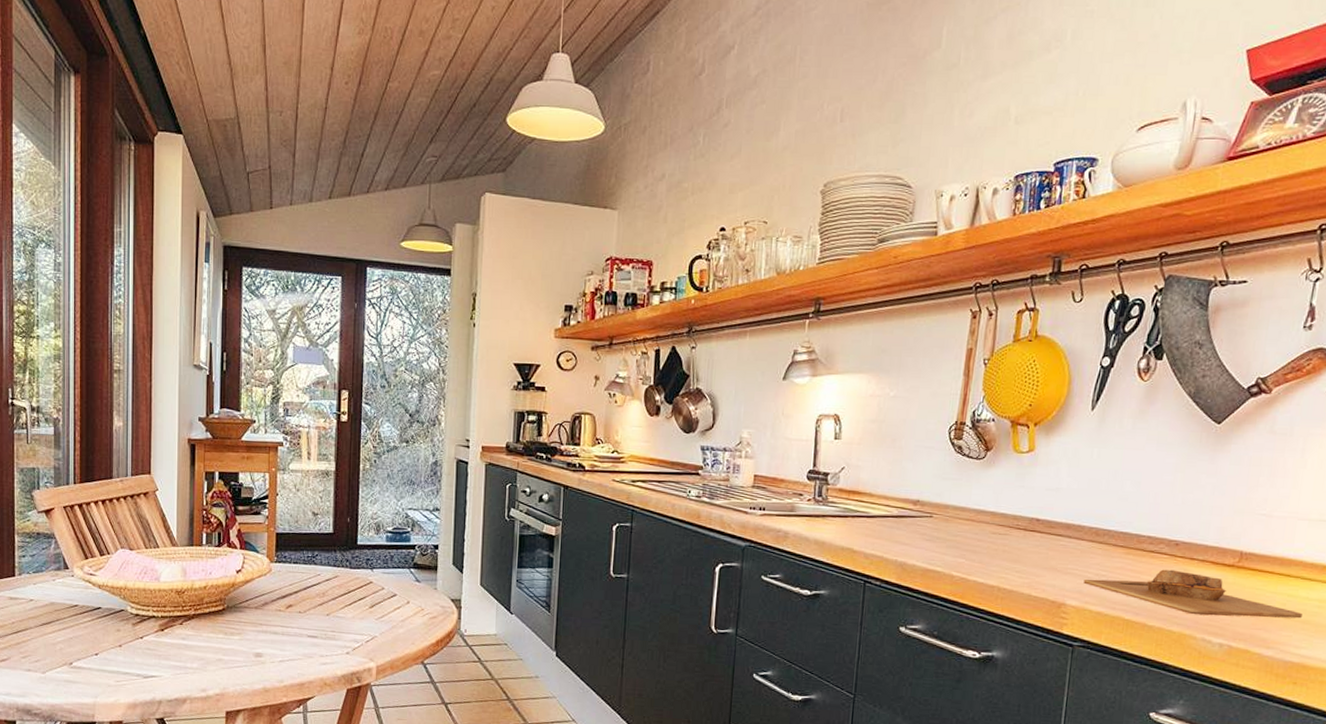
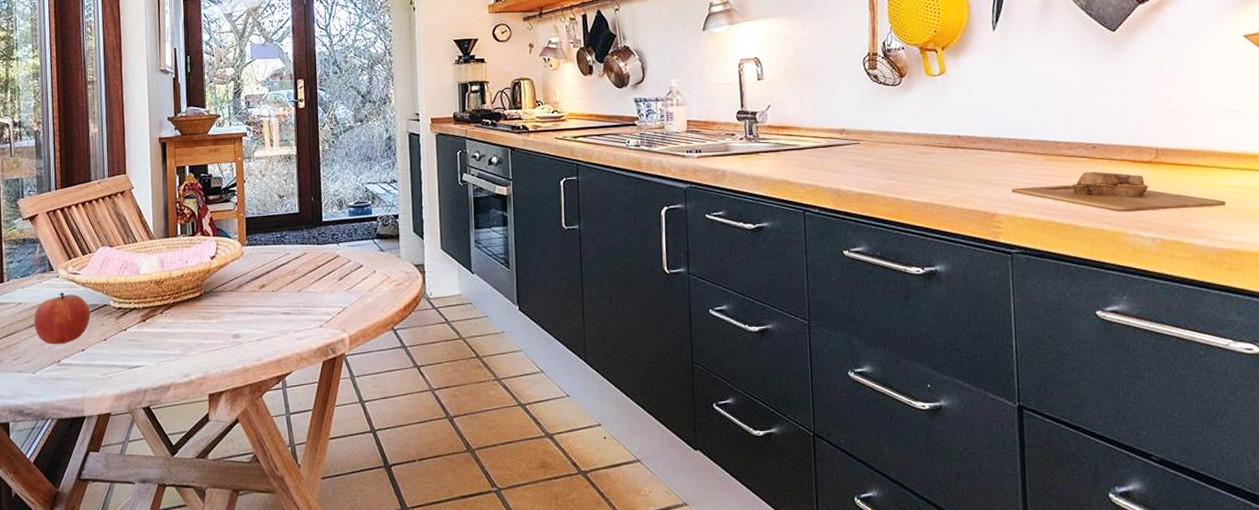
fruit: none [46,593,106,646] -> present [34,293,91,345]

